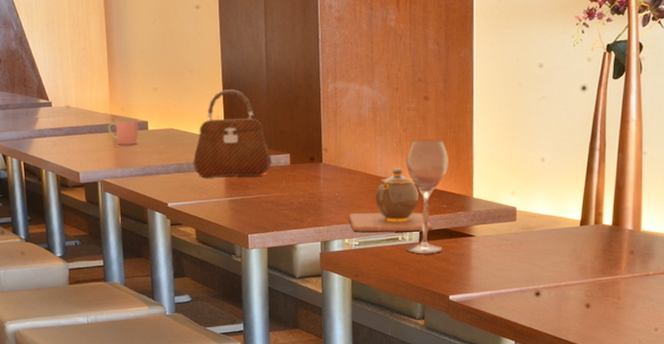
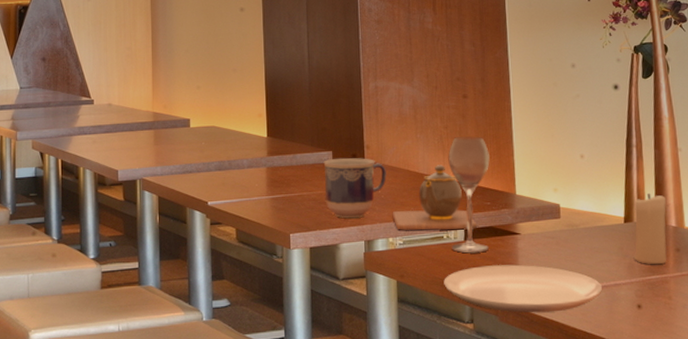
cup: present [107,118,138,146] -> none [149,115,180,144]
handbag: present [192,89,272,177] -> none [234,88,314,175]
cup: none [281,160,344,220] -> present [323,157,387,218]
plate: none [397,265,552,311] -> present [444,264,602,313]
candle: none [586,196,626,267] -> present [633,192,667,265]

